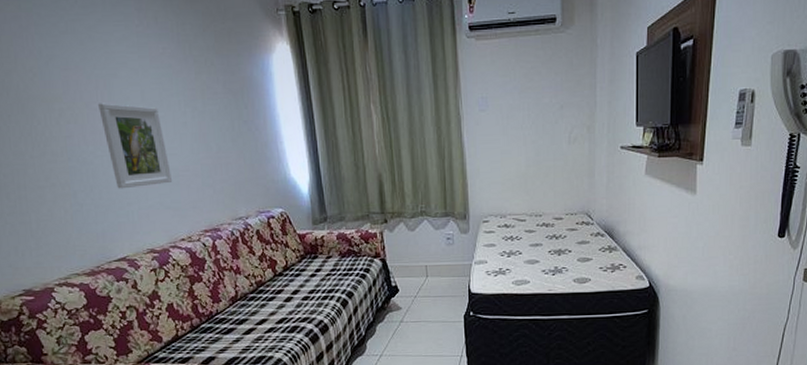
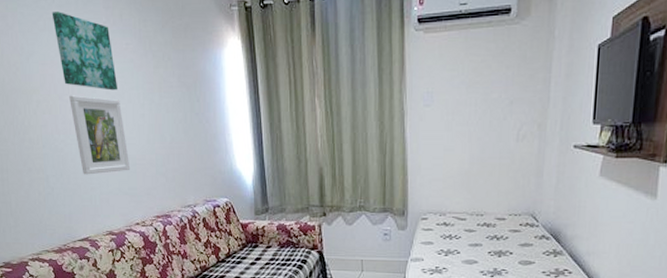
wall art: none [74,13,155,98] -> present [51,11,117,91]

